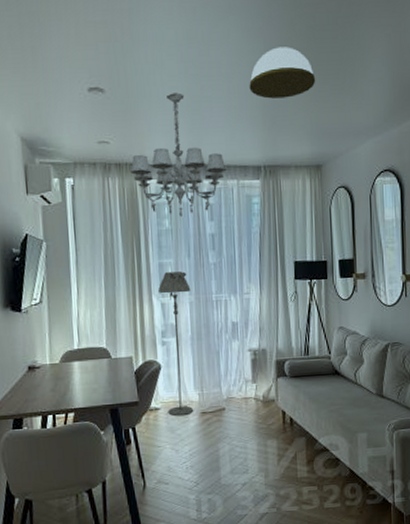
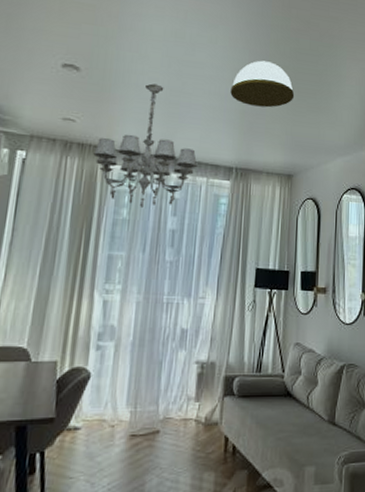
floor lamp: present [158,271,194,416] -> none [89,266,140,439]

